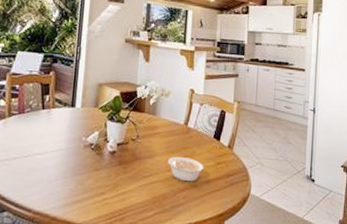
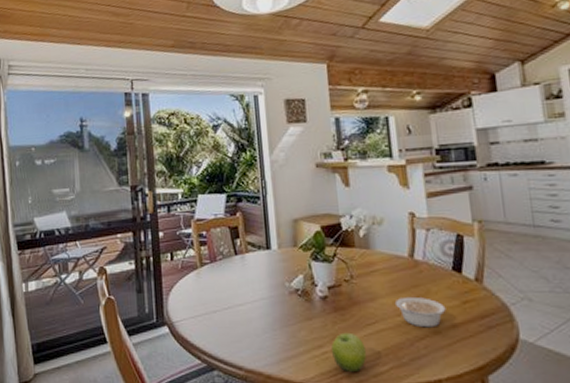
fruit: none [110,182,139,217] -> present [330,332,366,373]

